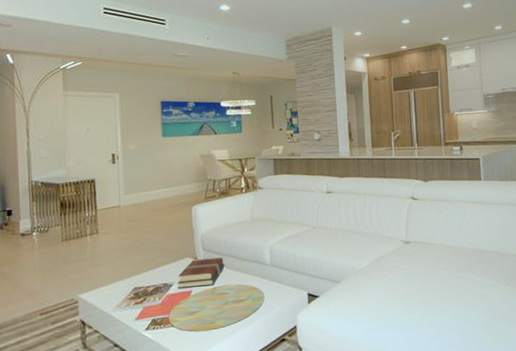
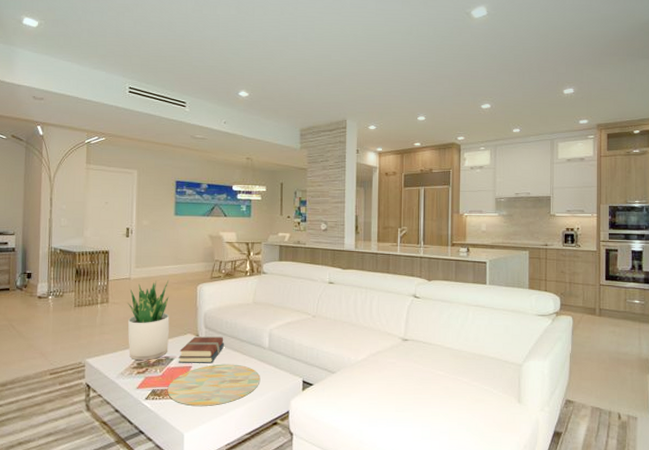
planter: none [118,204,166,291] -> present [127,280,169,361]

